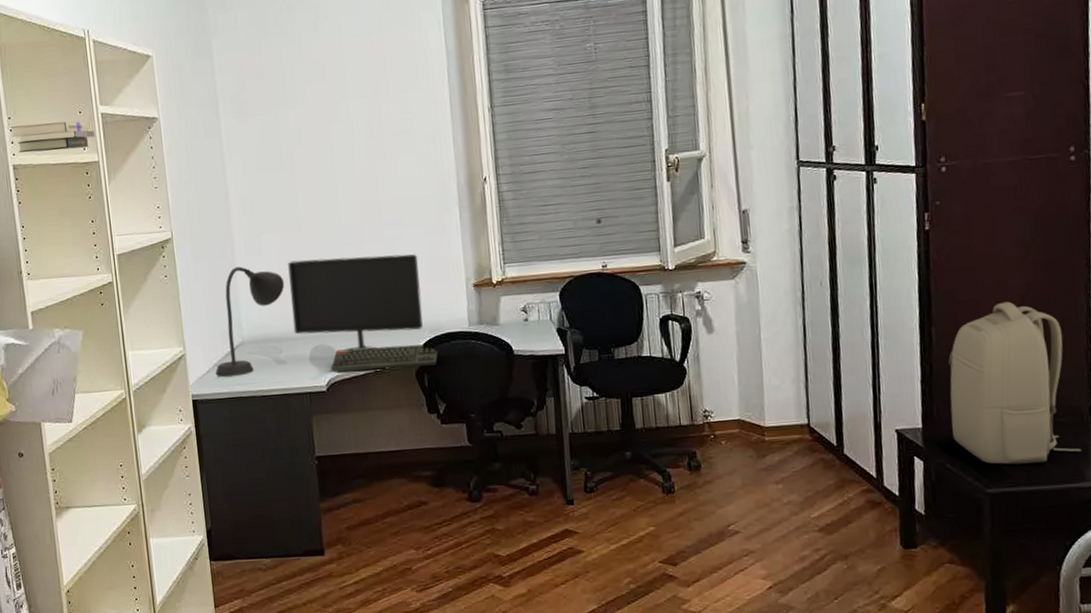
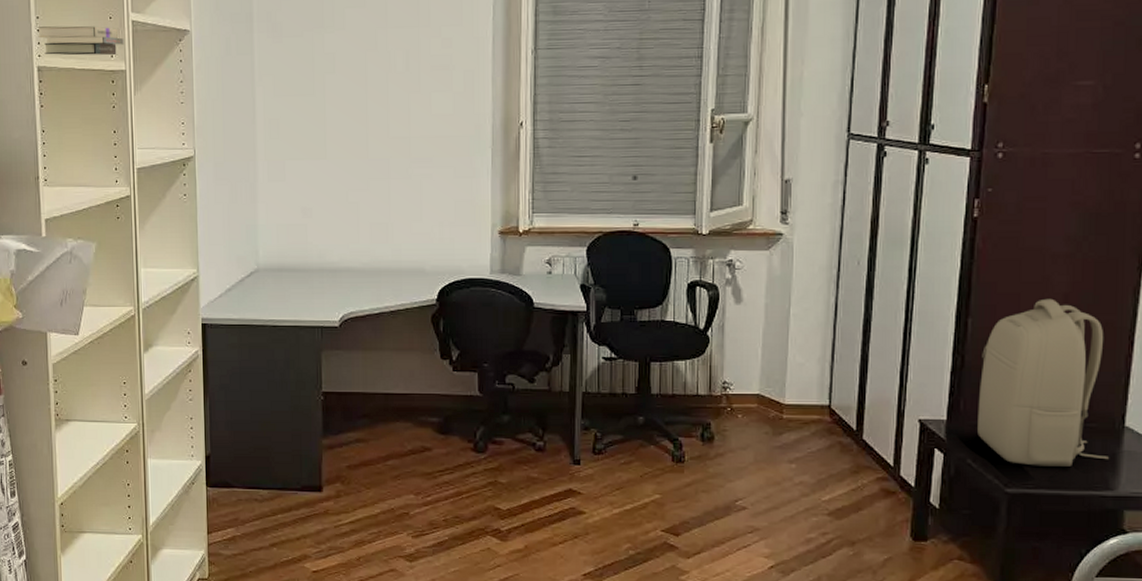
desk lamp: present [215,266,285,378] -> none [227,191,306,304]
computer monitor: present [287,254,423,351] -> none [309,190,445,289]
computer keyboard: present [330,344,439,372] -> none [345,286,457,311]

